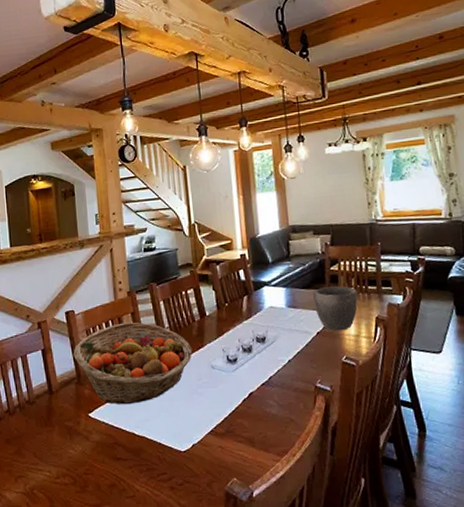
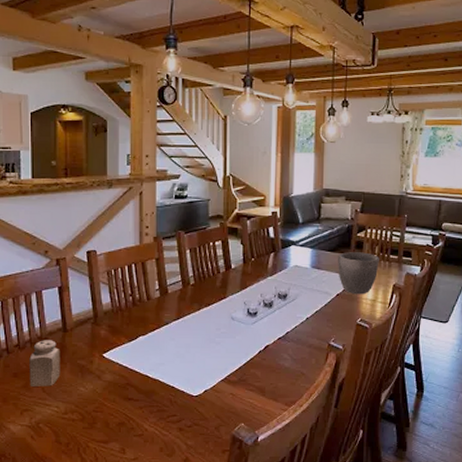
salt shaker: none [19,403,50,452] -> present [29,340,60,386]
fruit basket: present [73,322,192,405] -> none [91,267,214,348]

